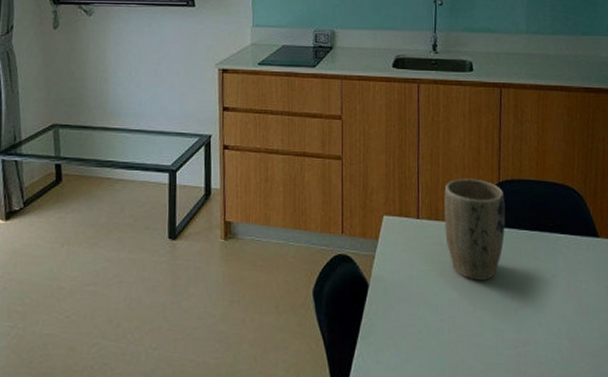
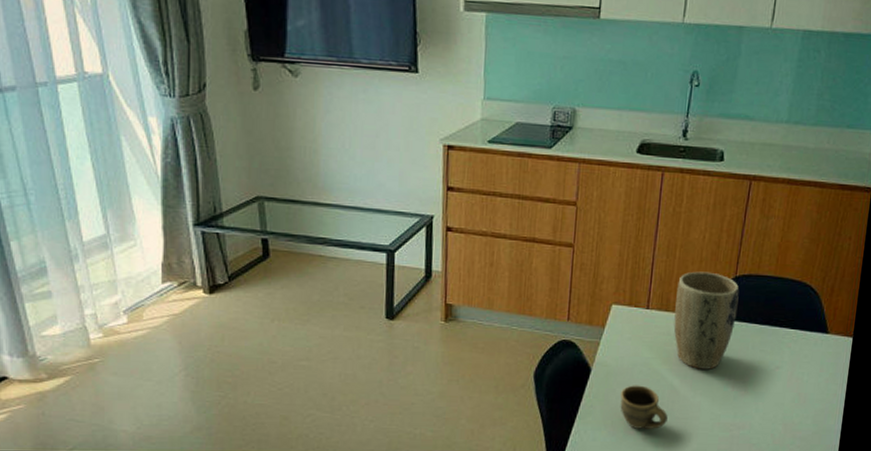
cup: none [401,300,450,349] -> present [620,385,668,429]

